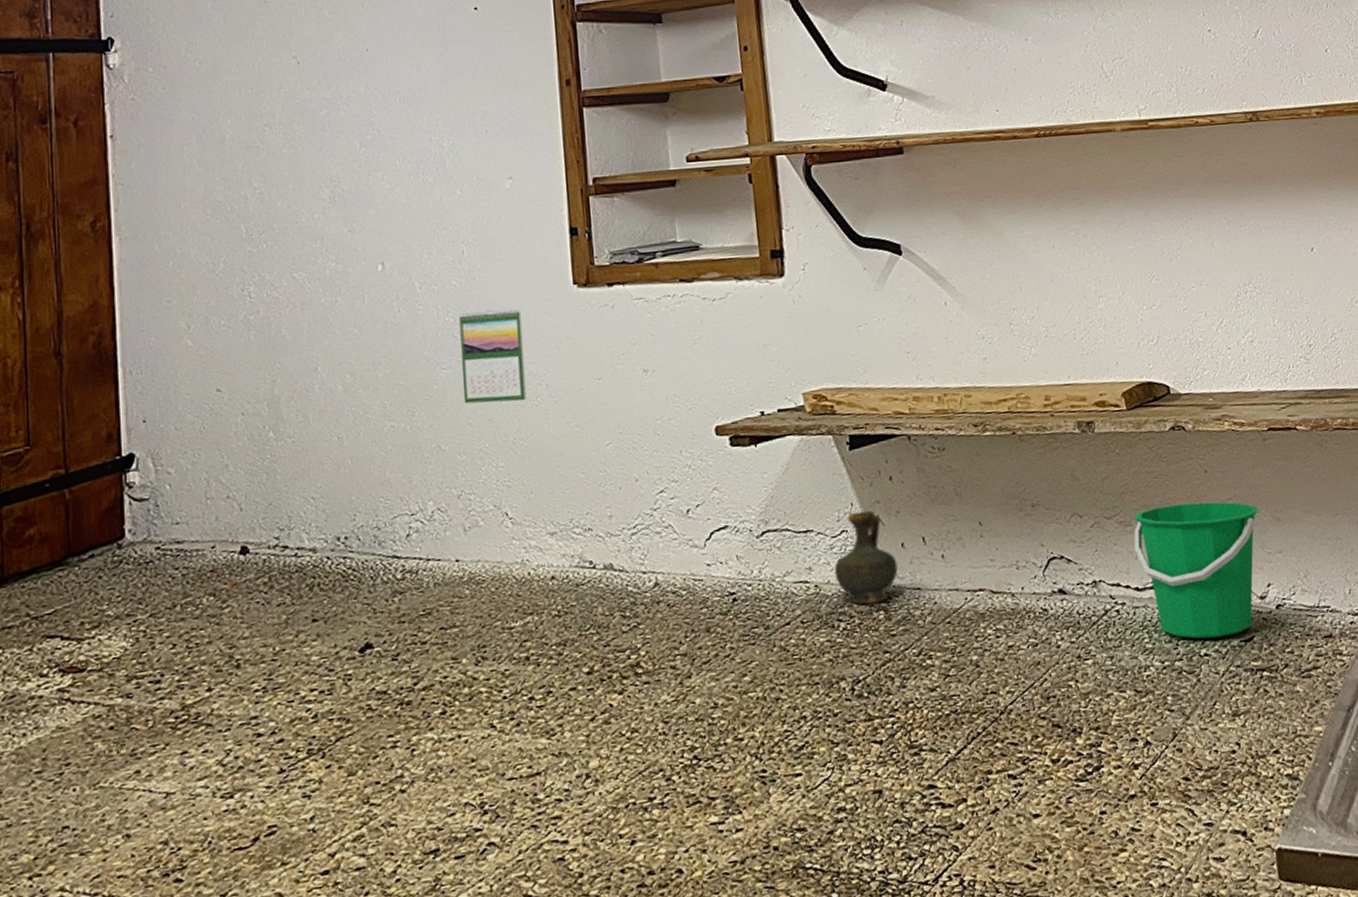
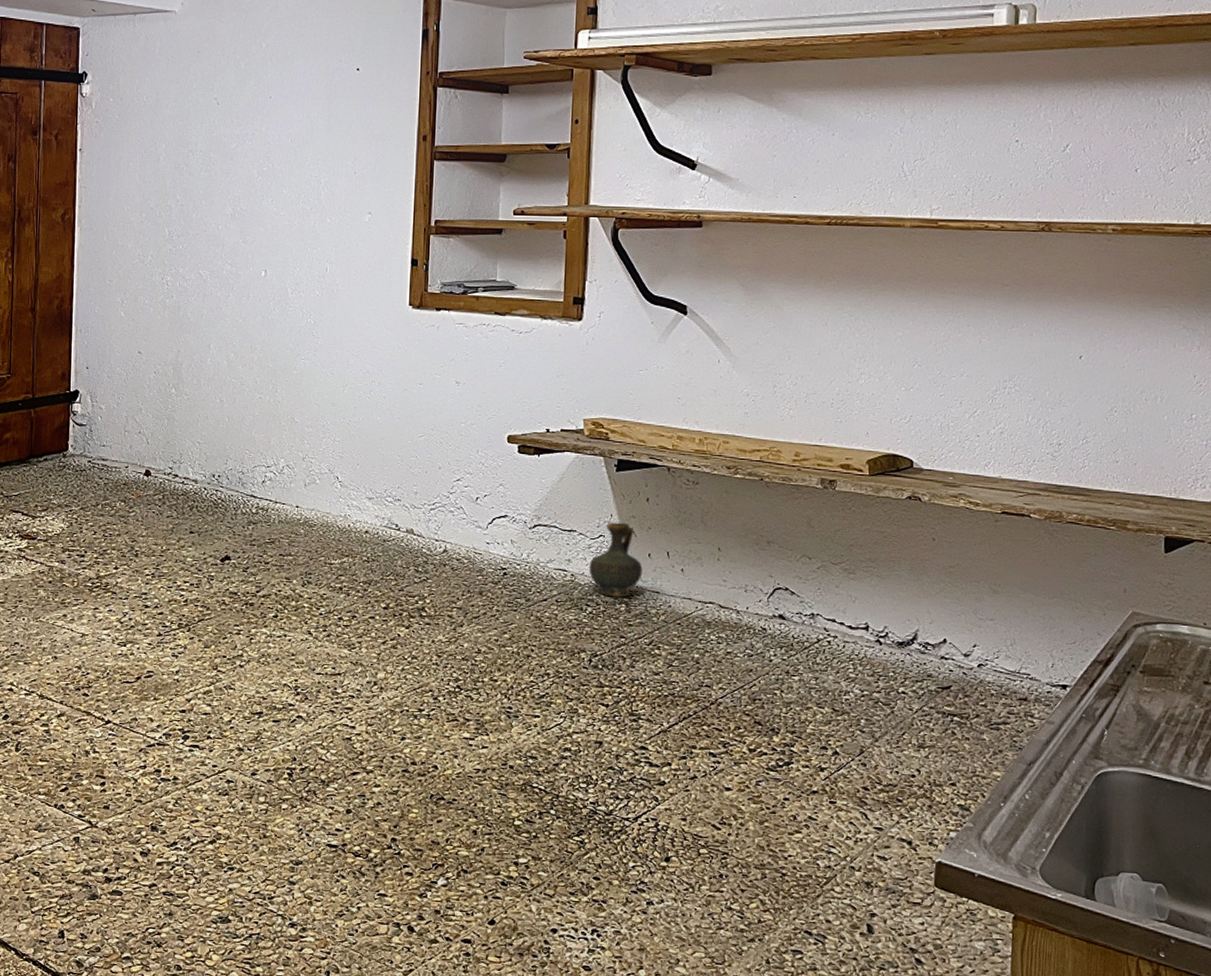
calendar: present [459,308,527,404] -> none [315,317,366,393]
bucket: present [1134,501,1259,639] -> none [853,562,978,681]

